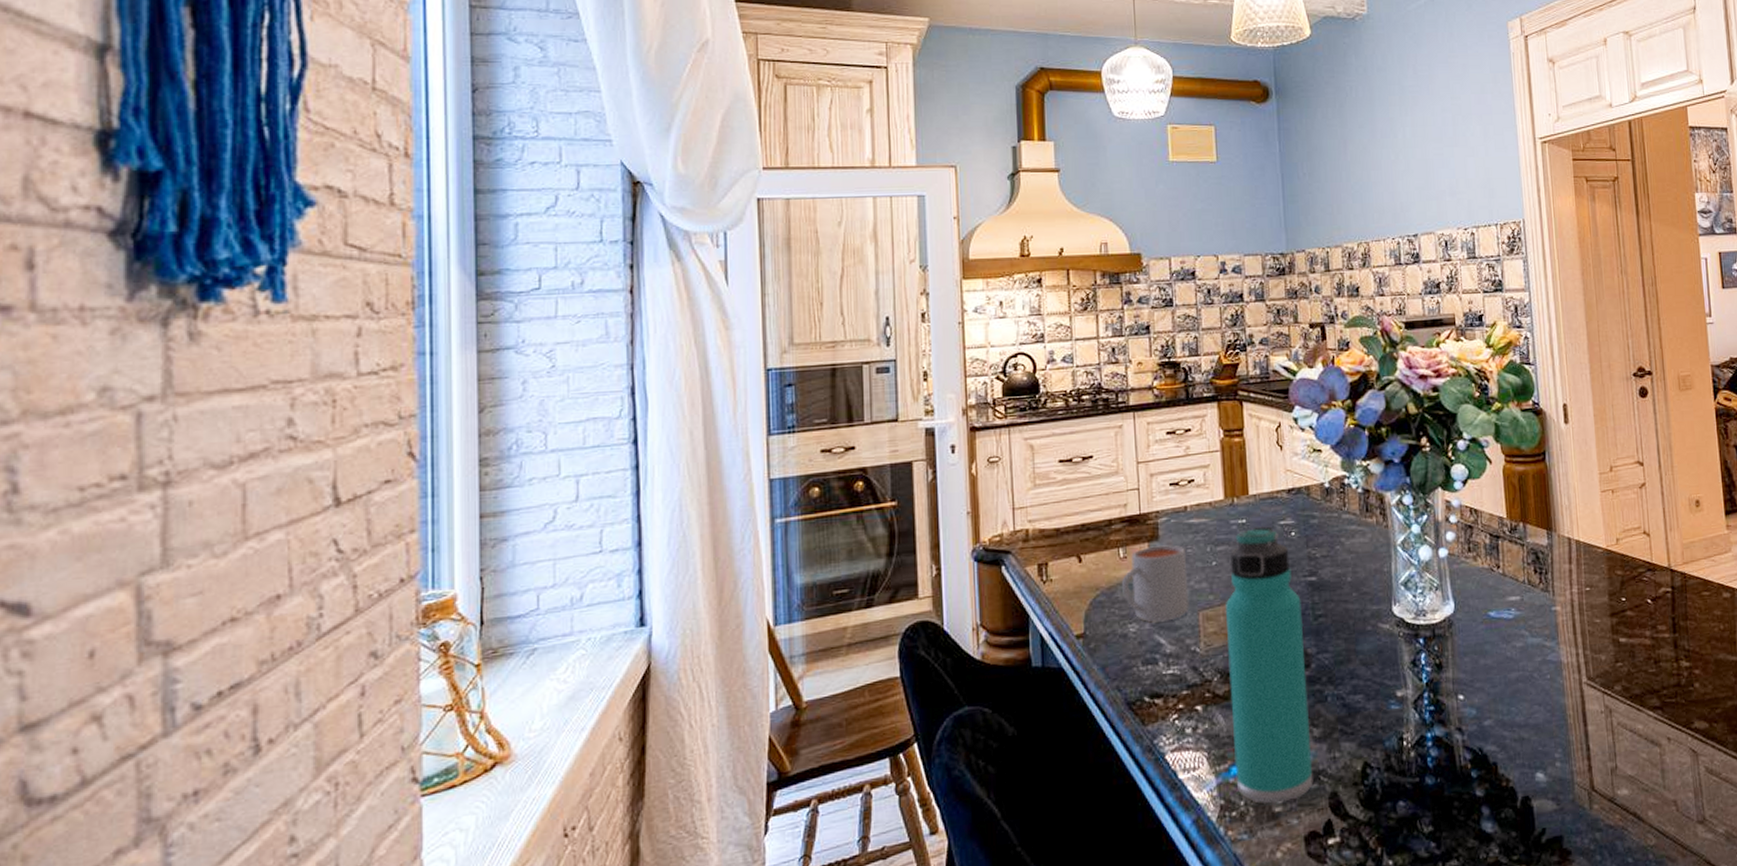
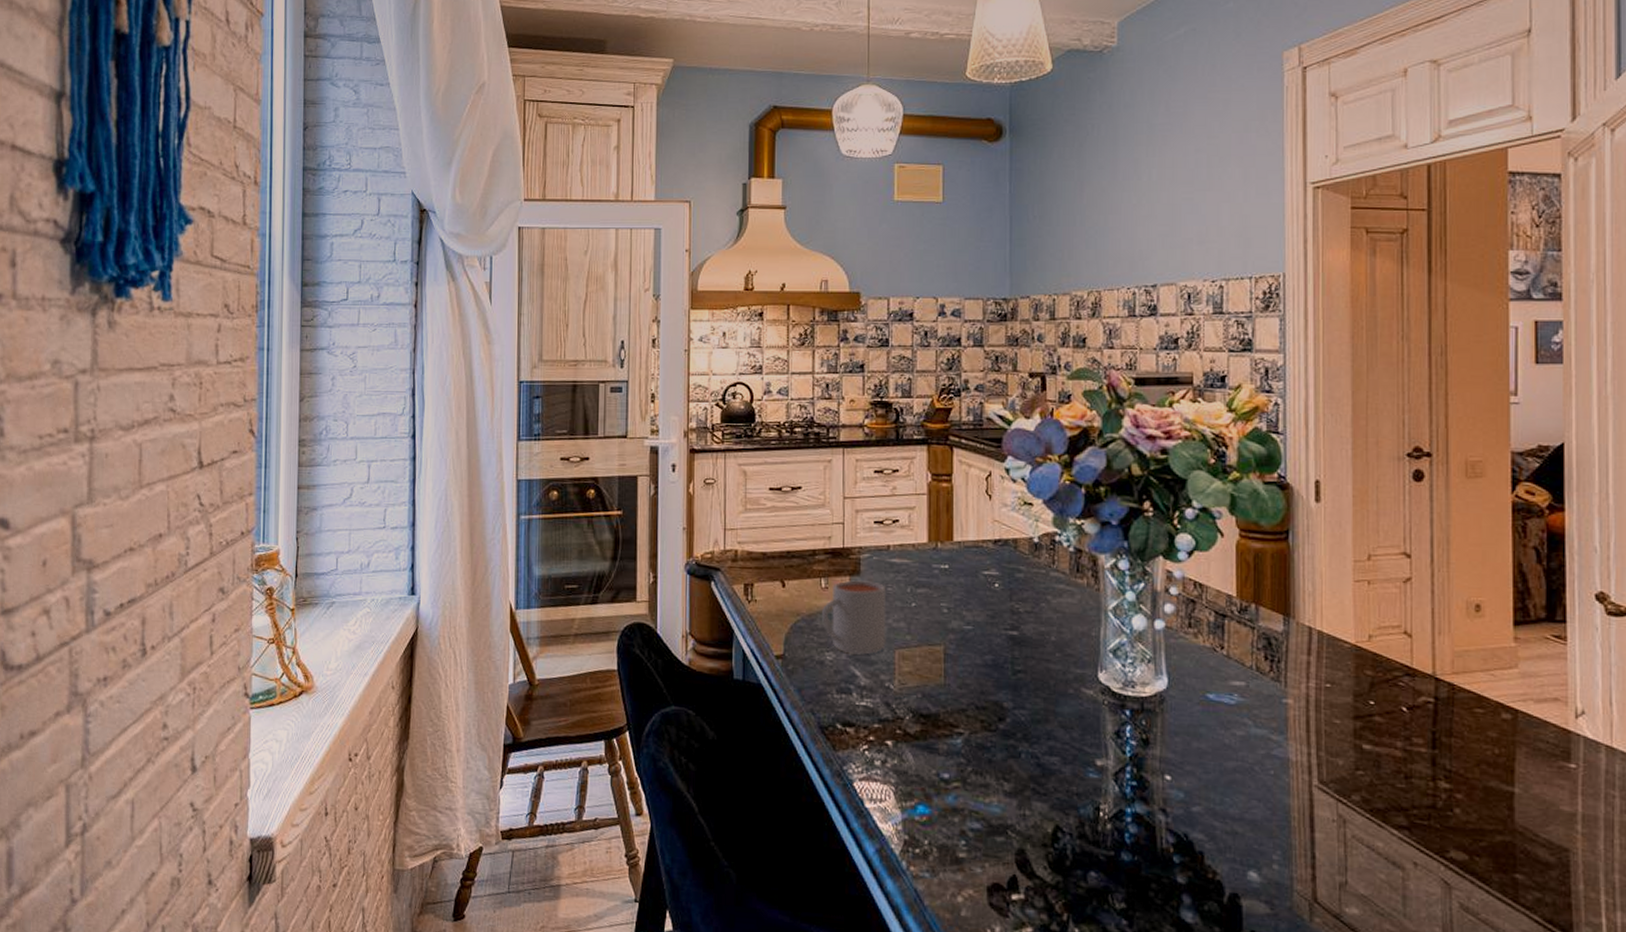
thermos bottle: present [1225,526,1313,803] -> none [920,574,1001,849]

